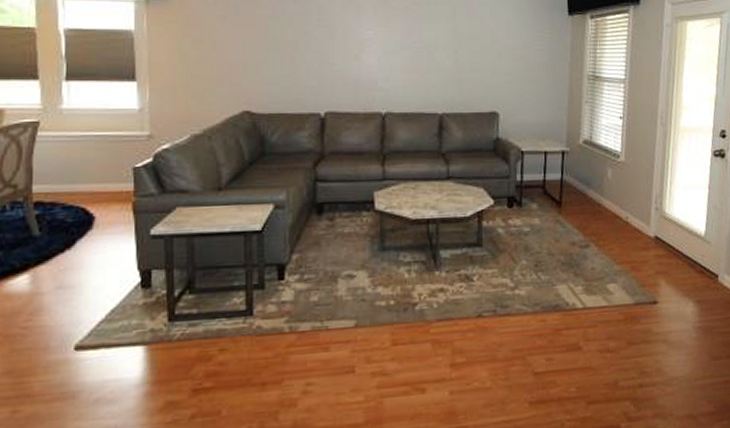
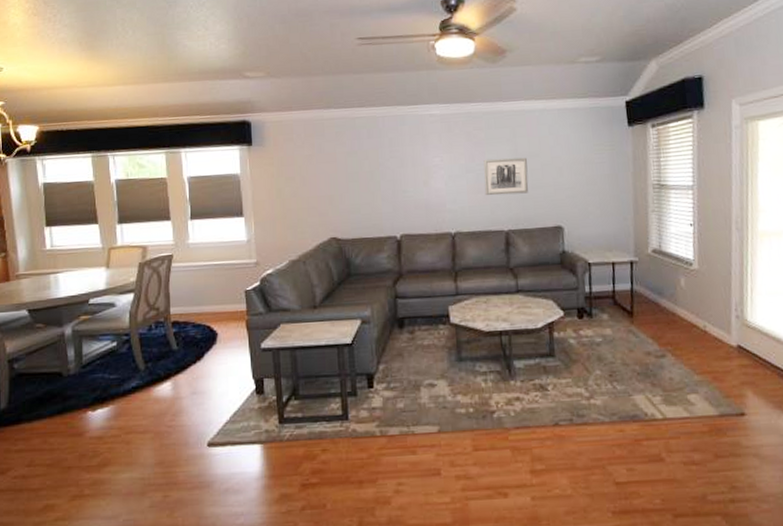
wall art: none [420,36,466,76] -> present [483,157,529,196]

